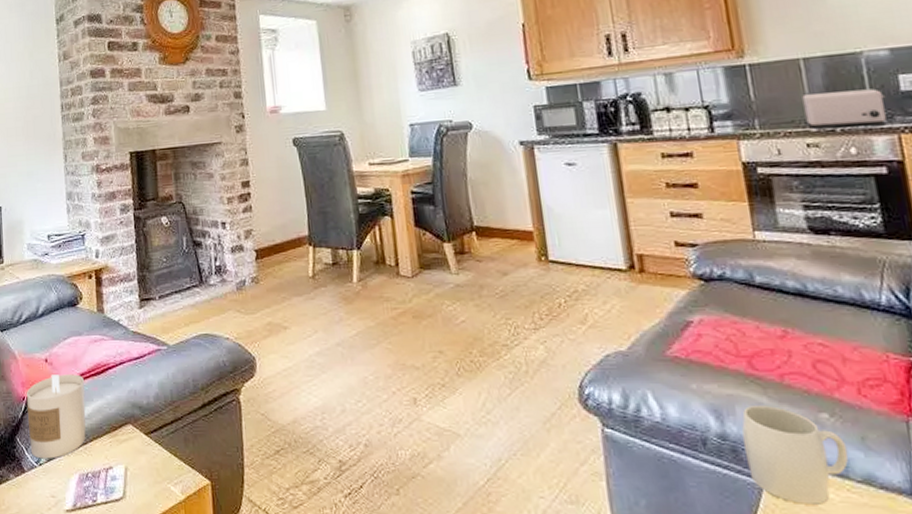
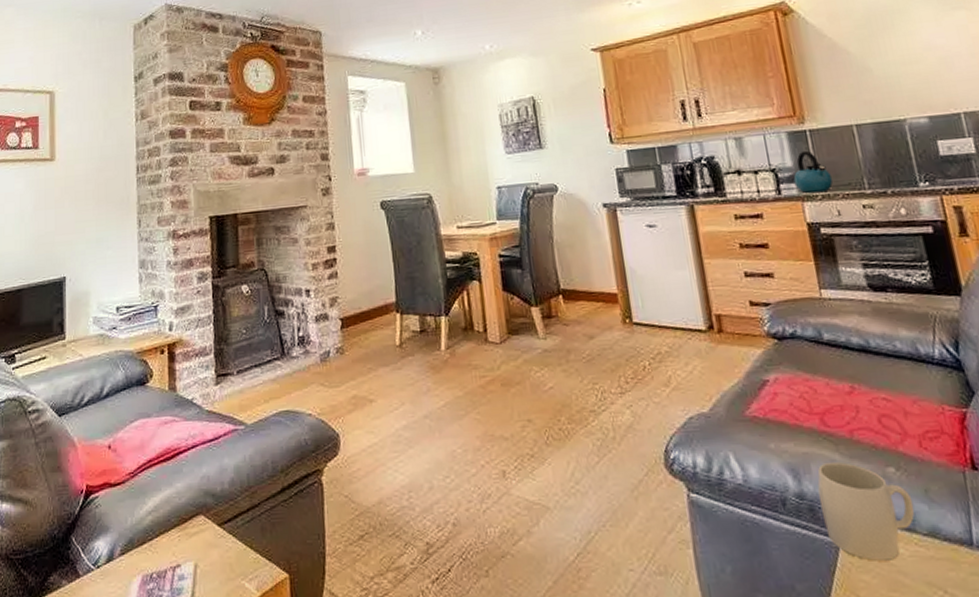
candle: present [26,374,86,459] -> none [85,461,153,561]
kettle: none [728,86,774,131] -> present [793,150,833,193]
toaster: present [802,88,886,129] -> none [856,153,930,191]

